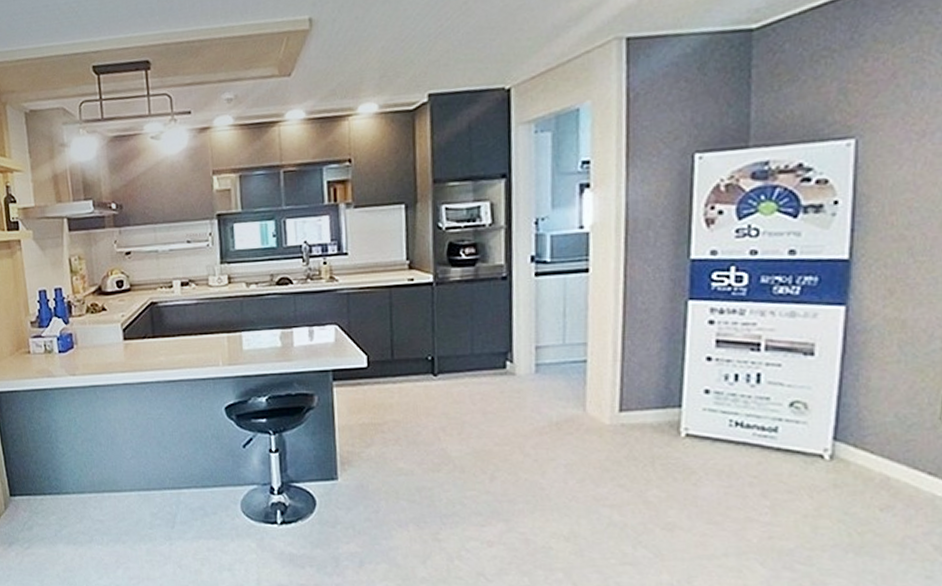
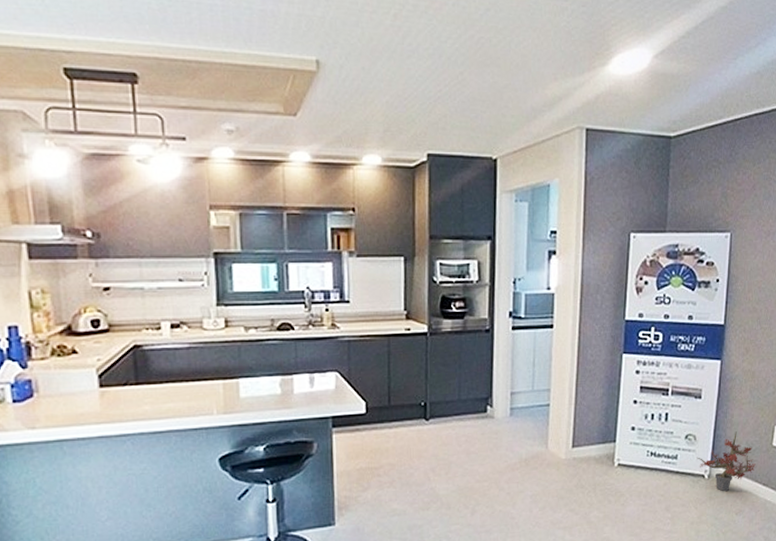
potted plant: none [809,400,915,479] -> present [697,431,757,492]

